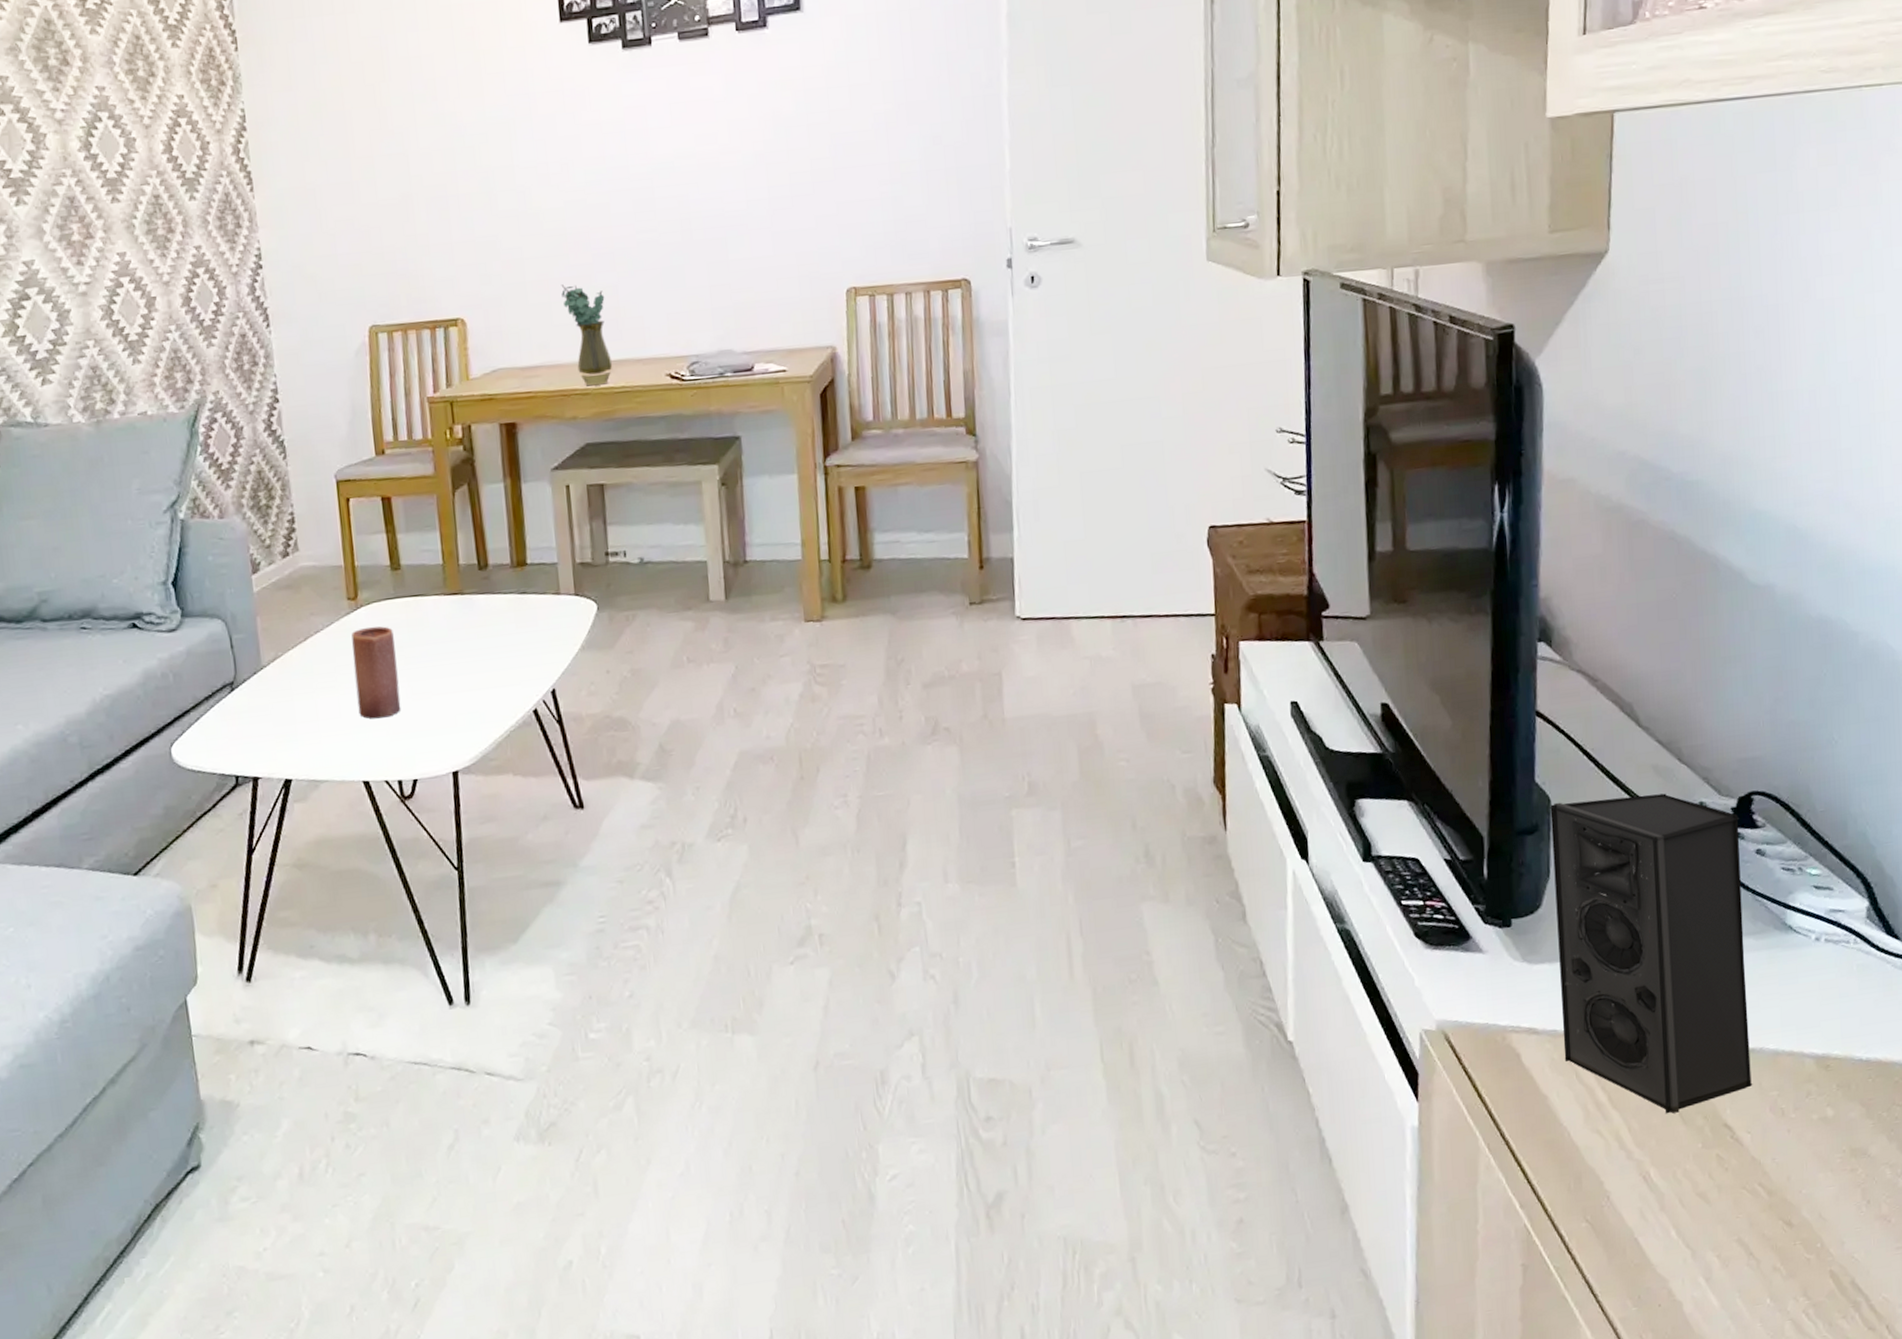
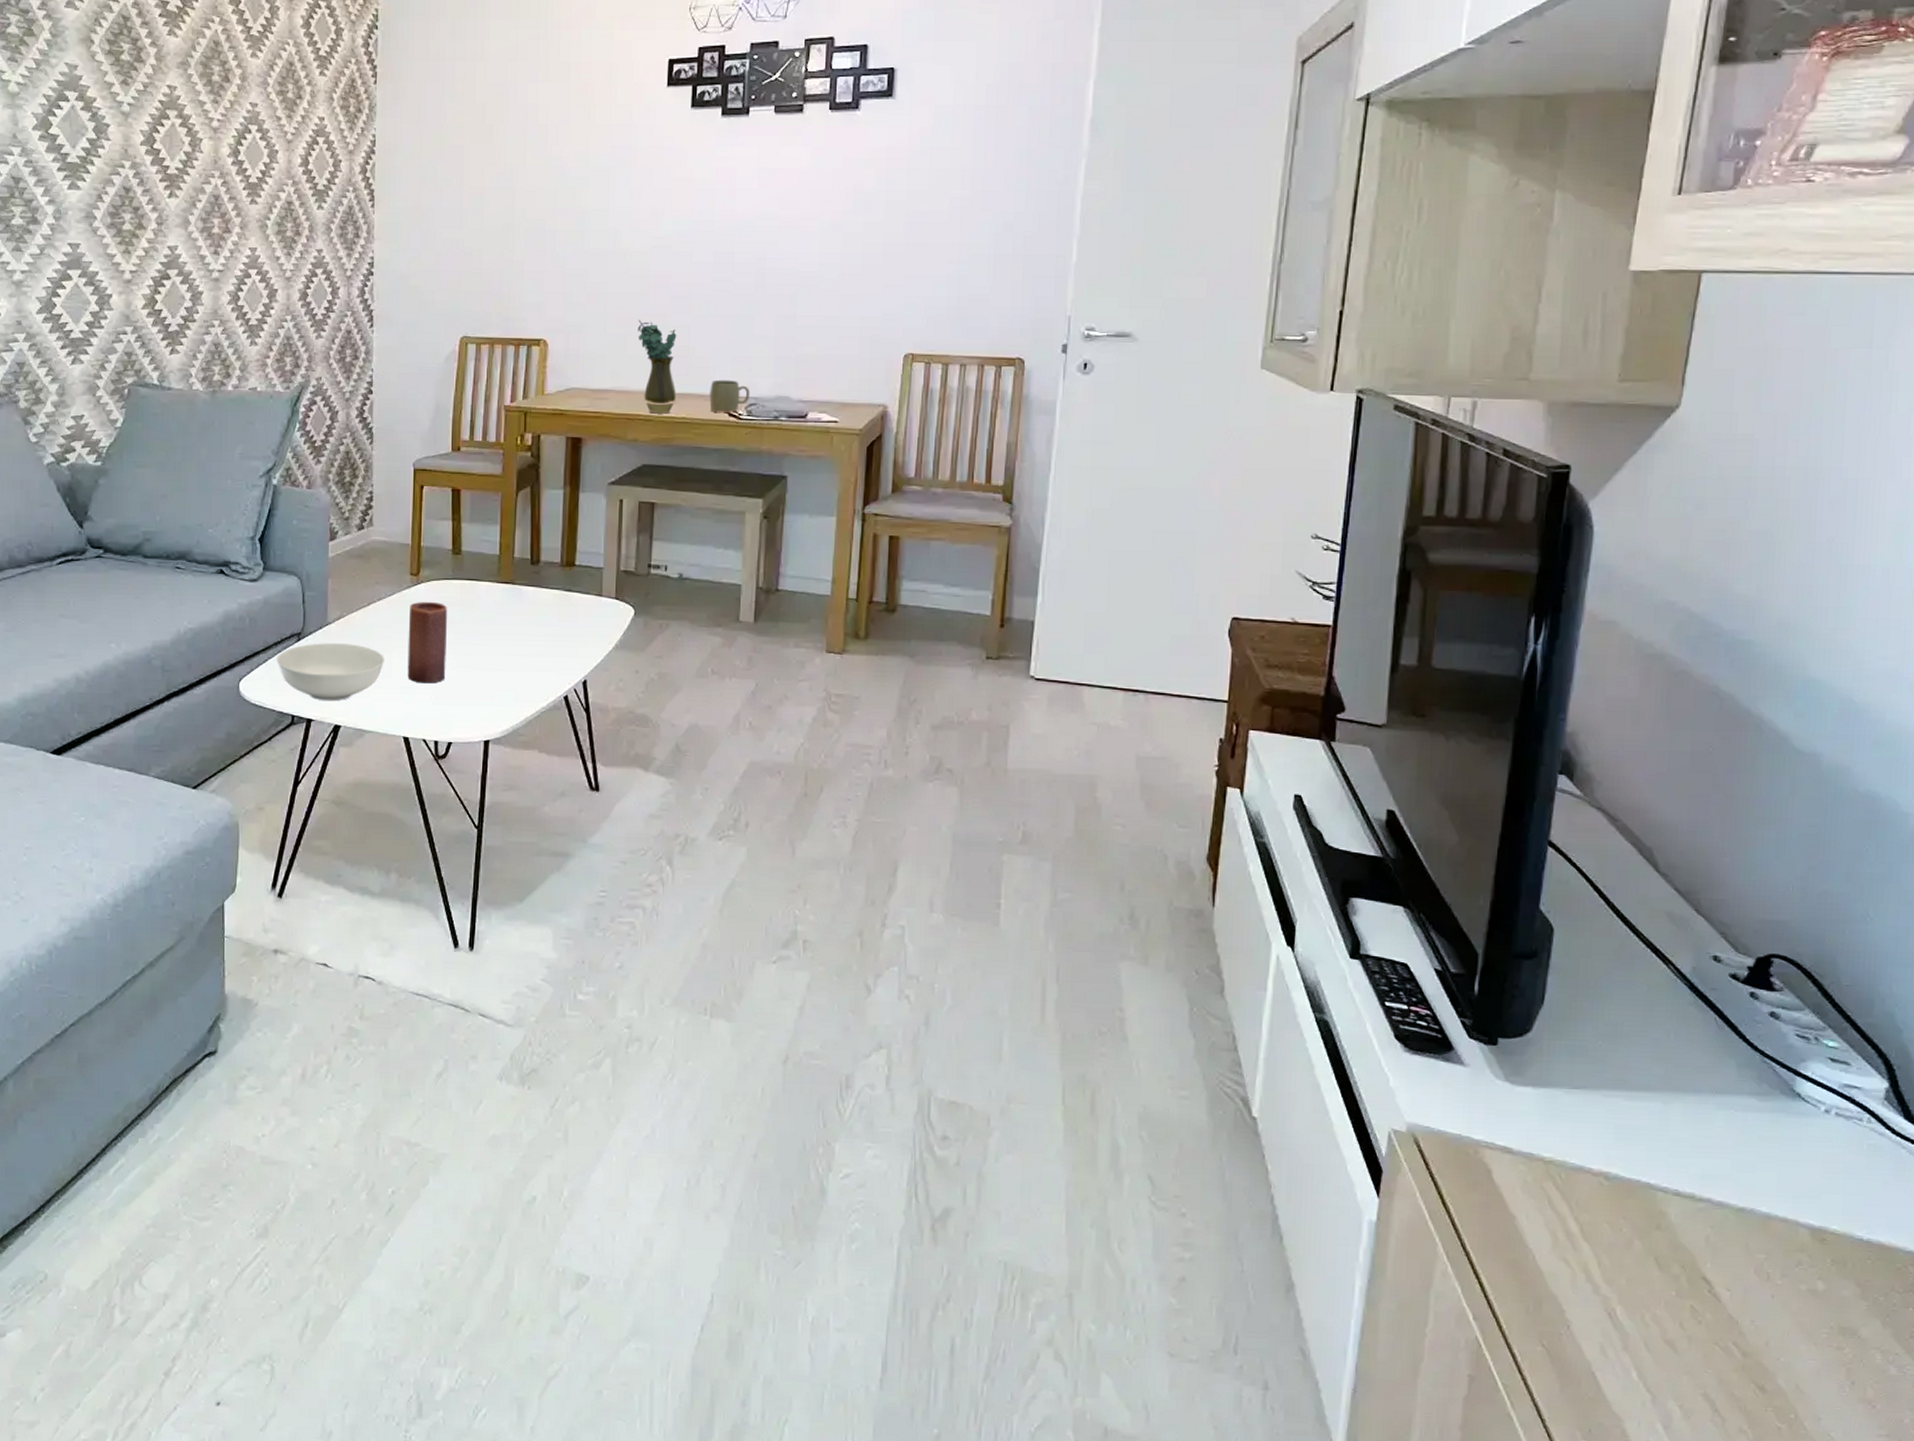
bowl: none [209,686,332,755] -> present [276,643,385,701]
mug: none [647,338,691,377] -> present [709,379,750,413]
speaker: present [1549,793,1753,1114] -> none [1538,932,1756,1257]

